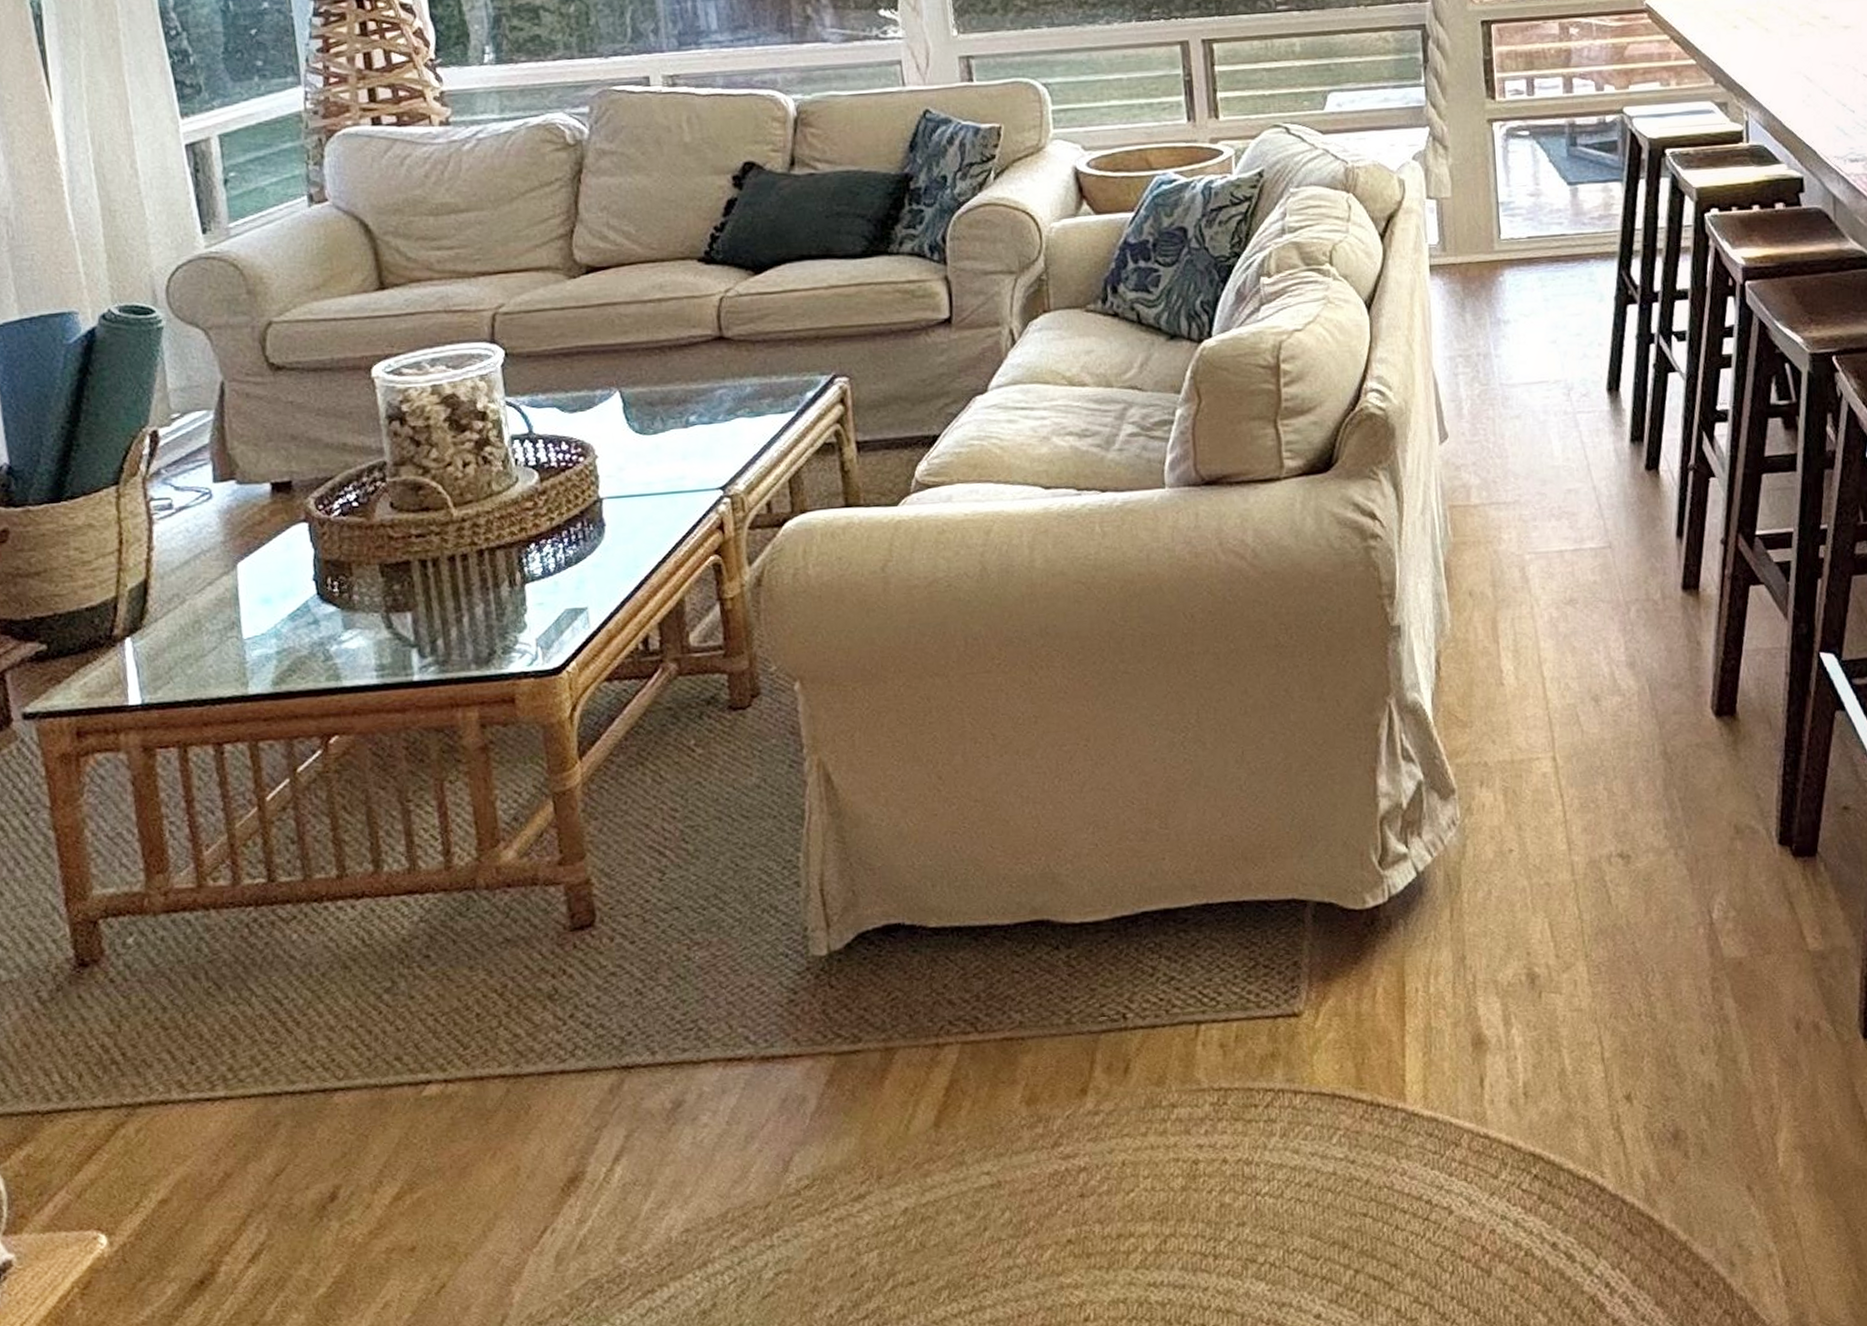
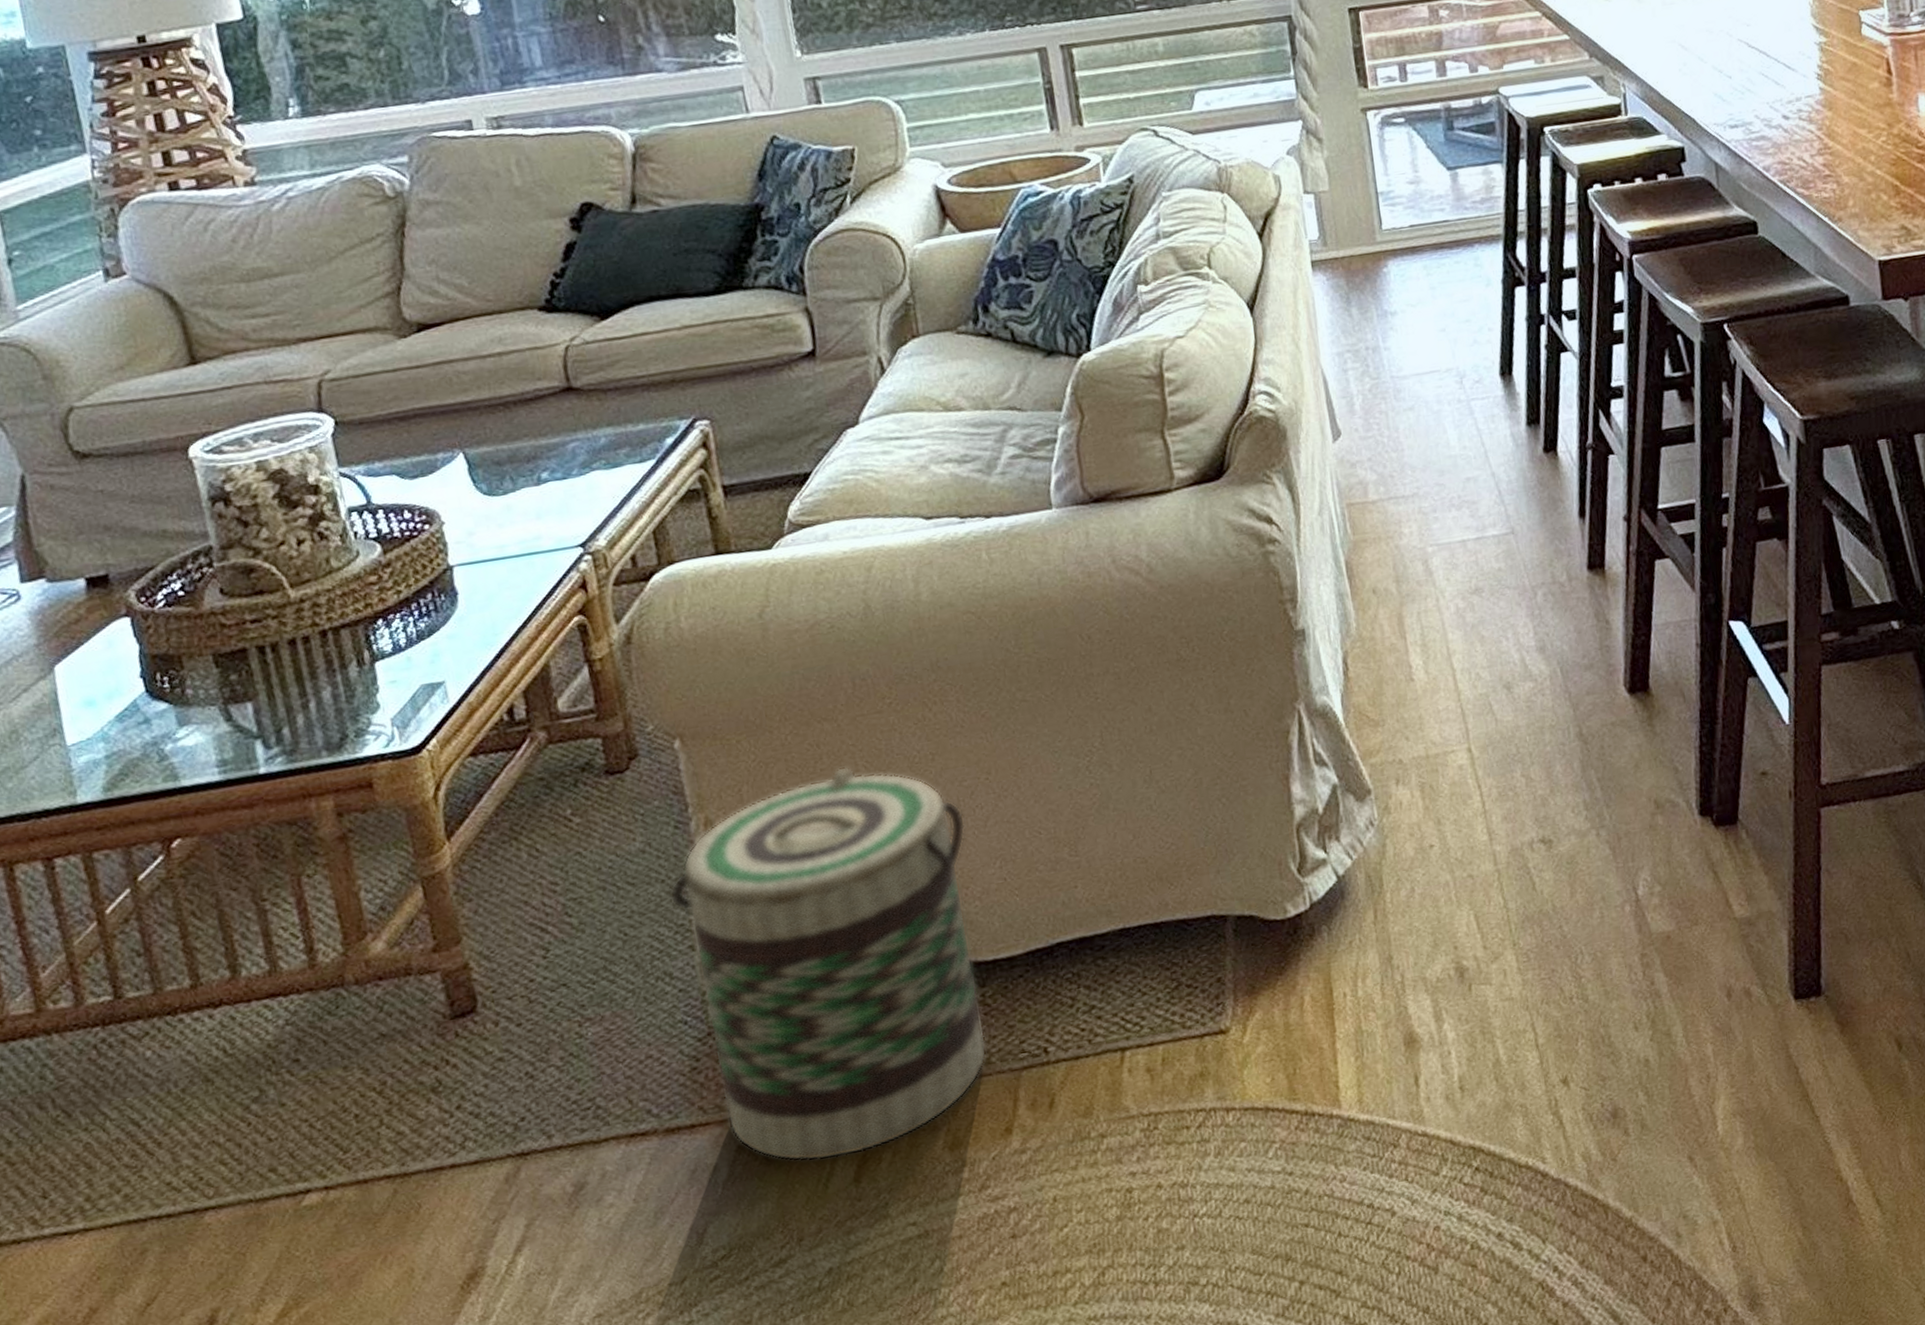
basket: none [780,721,1068,1102] -> present [669,766,987,1162]

